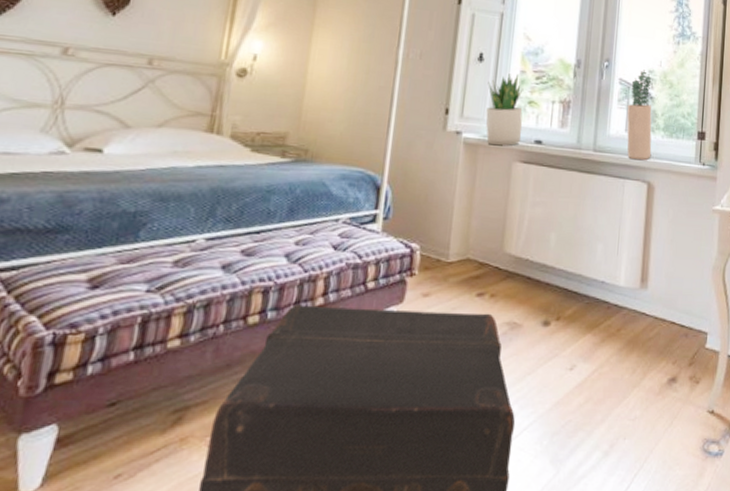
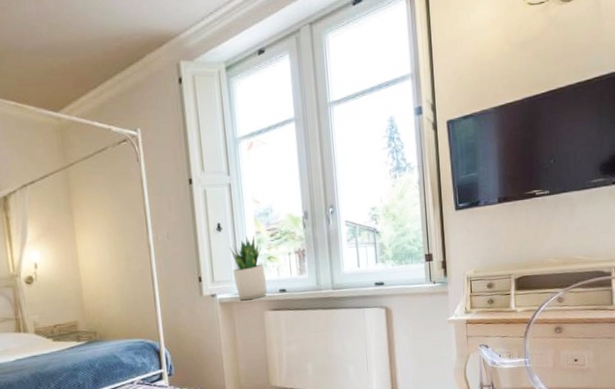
vase: present [627,69,652,161] -> none [356,208,385,291]

